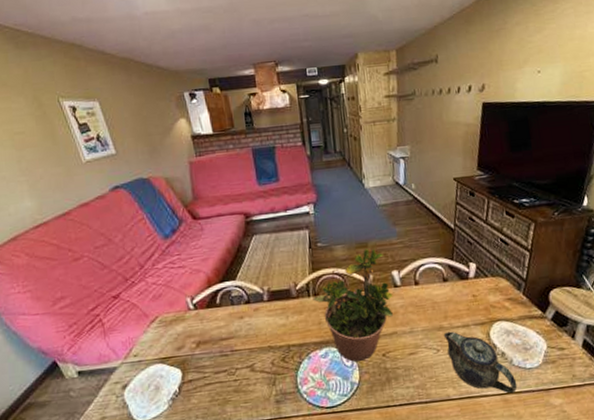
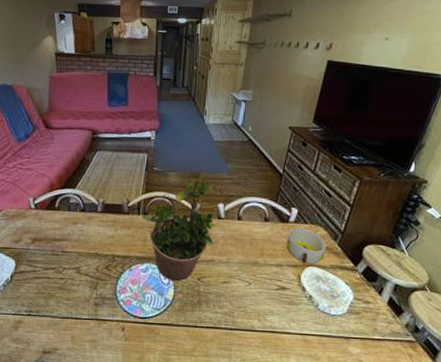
teapot: present [443,331,517,394] -> none [257,268,319,336]
bowl: none [469,282,512,320] -> present [286,228,327,264]

